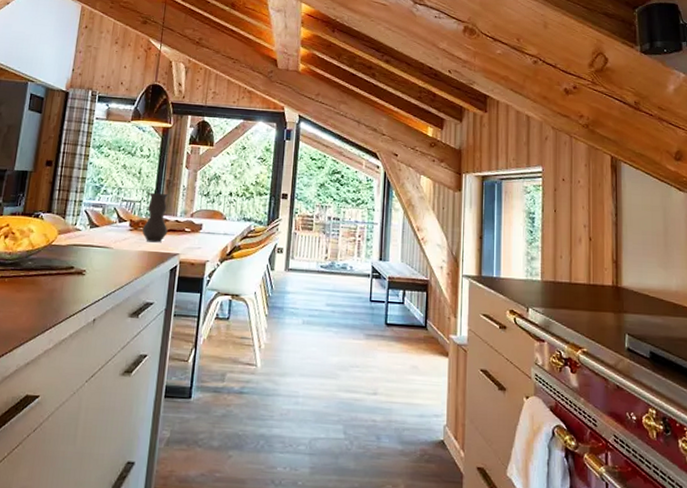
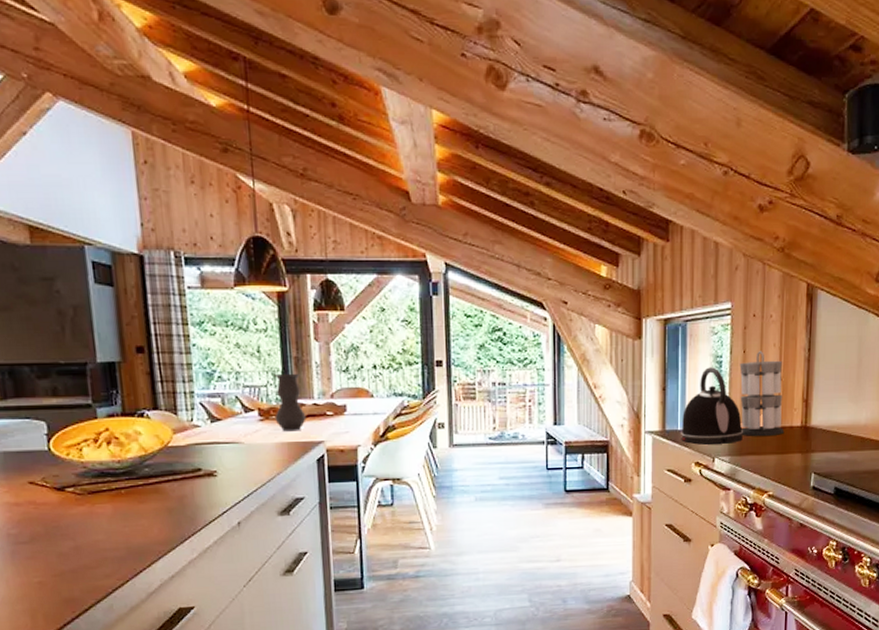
kettle: none [496,222,557,295] -> present [681,367,744,445]
spice rack: none [551,211,596,292] -> present [739,351,785,436]

